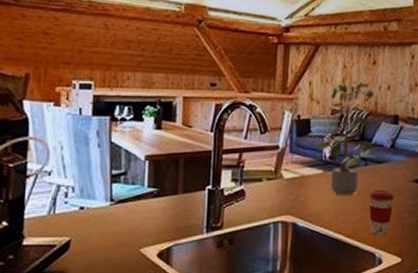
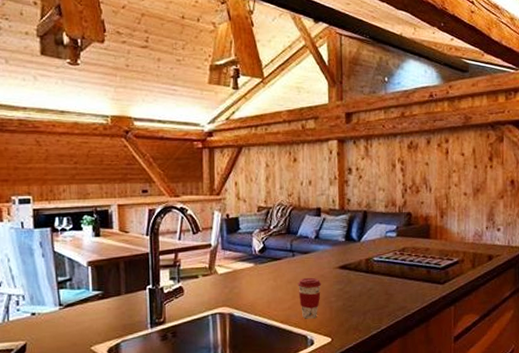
potted plant: present [316,81,377,195] -> none [246,178,303,285]

